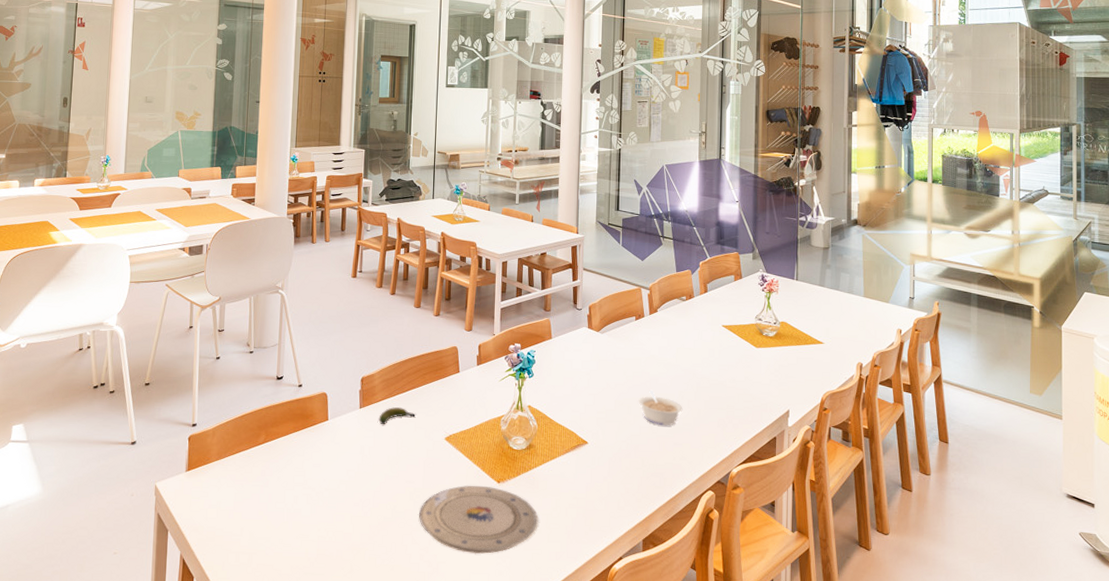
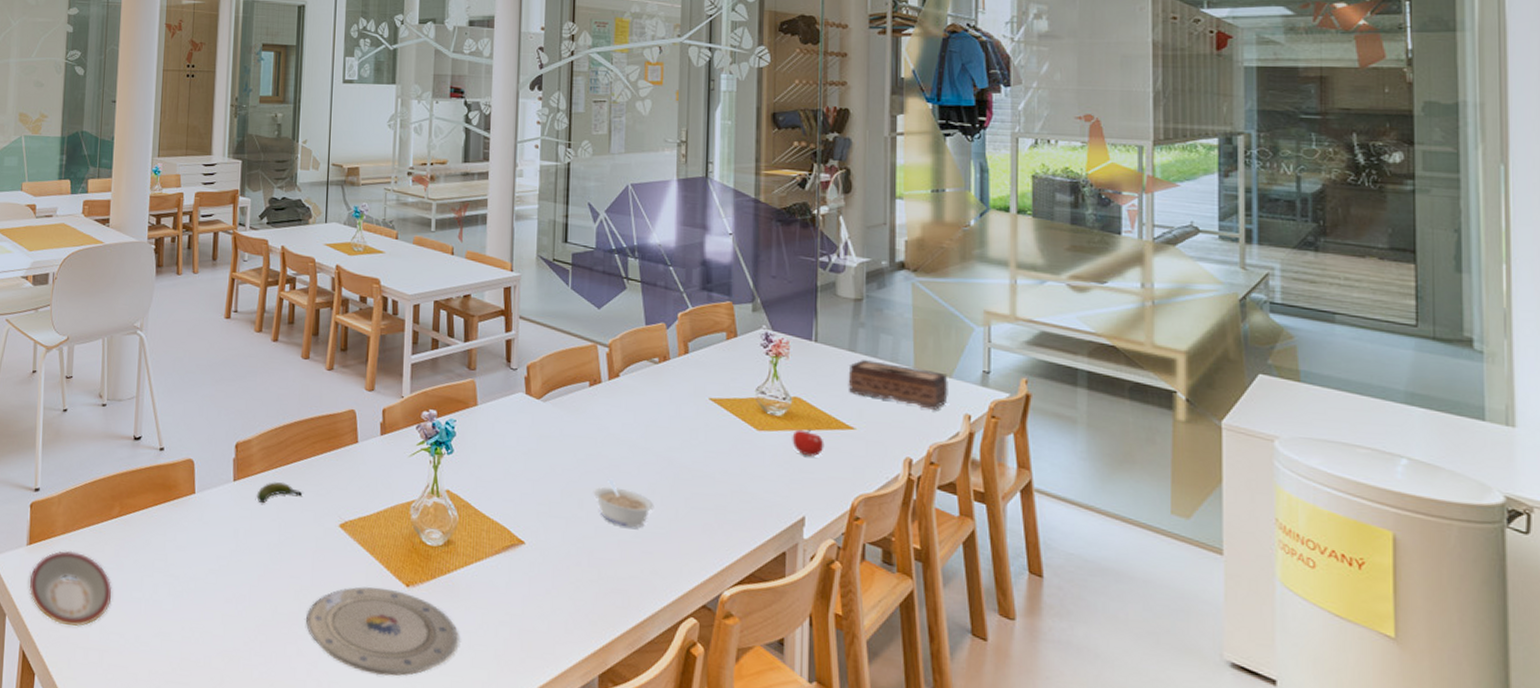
plate: none [188,473,259,536] -> present [29,550,112,627]
apple: none [780,345,803,366] -> present [792,429,825,457]
tissue box: none [819,292,887,327] -> present [848,360,948,410]

